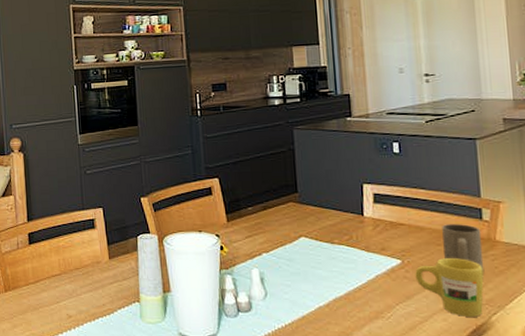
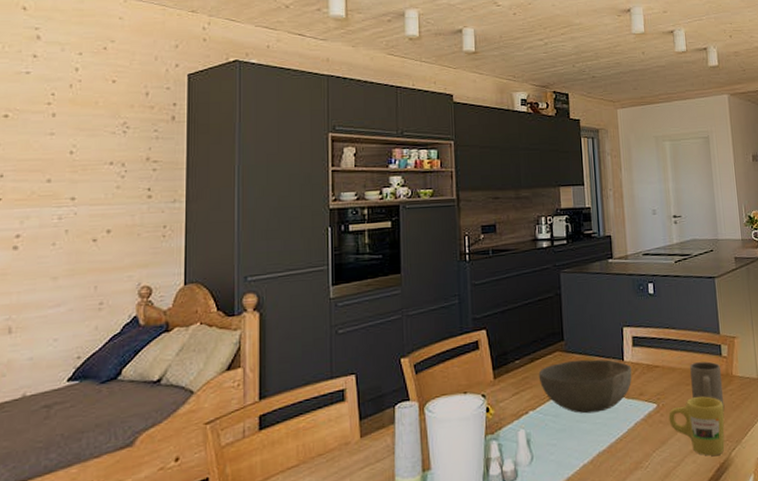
bowl: none [271,211,373,262] -> present [538,359,632,414]

